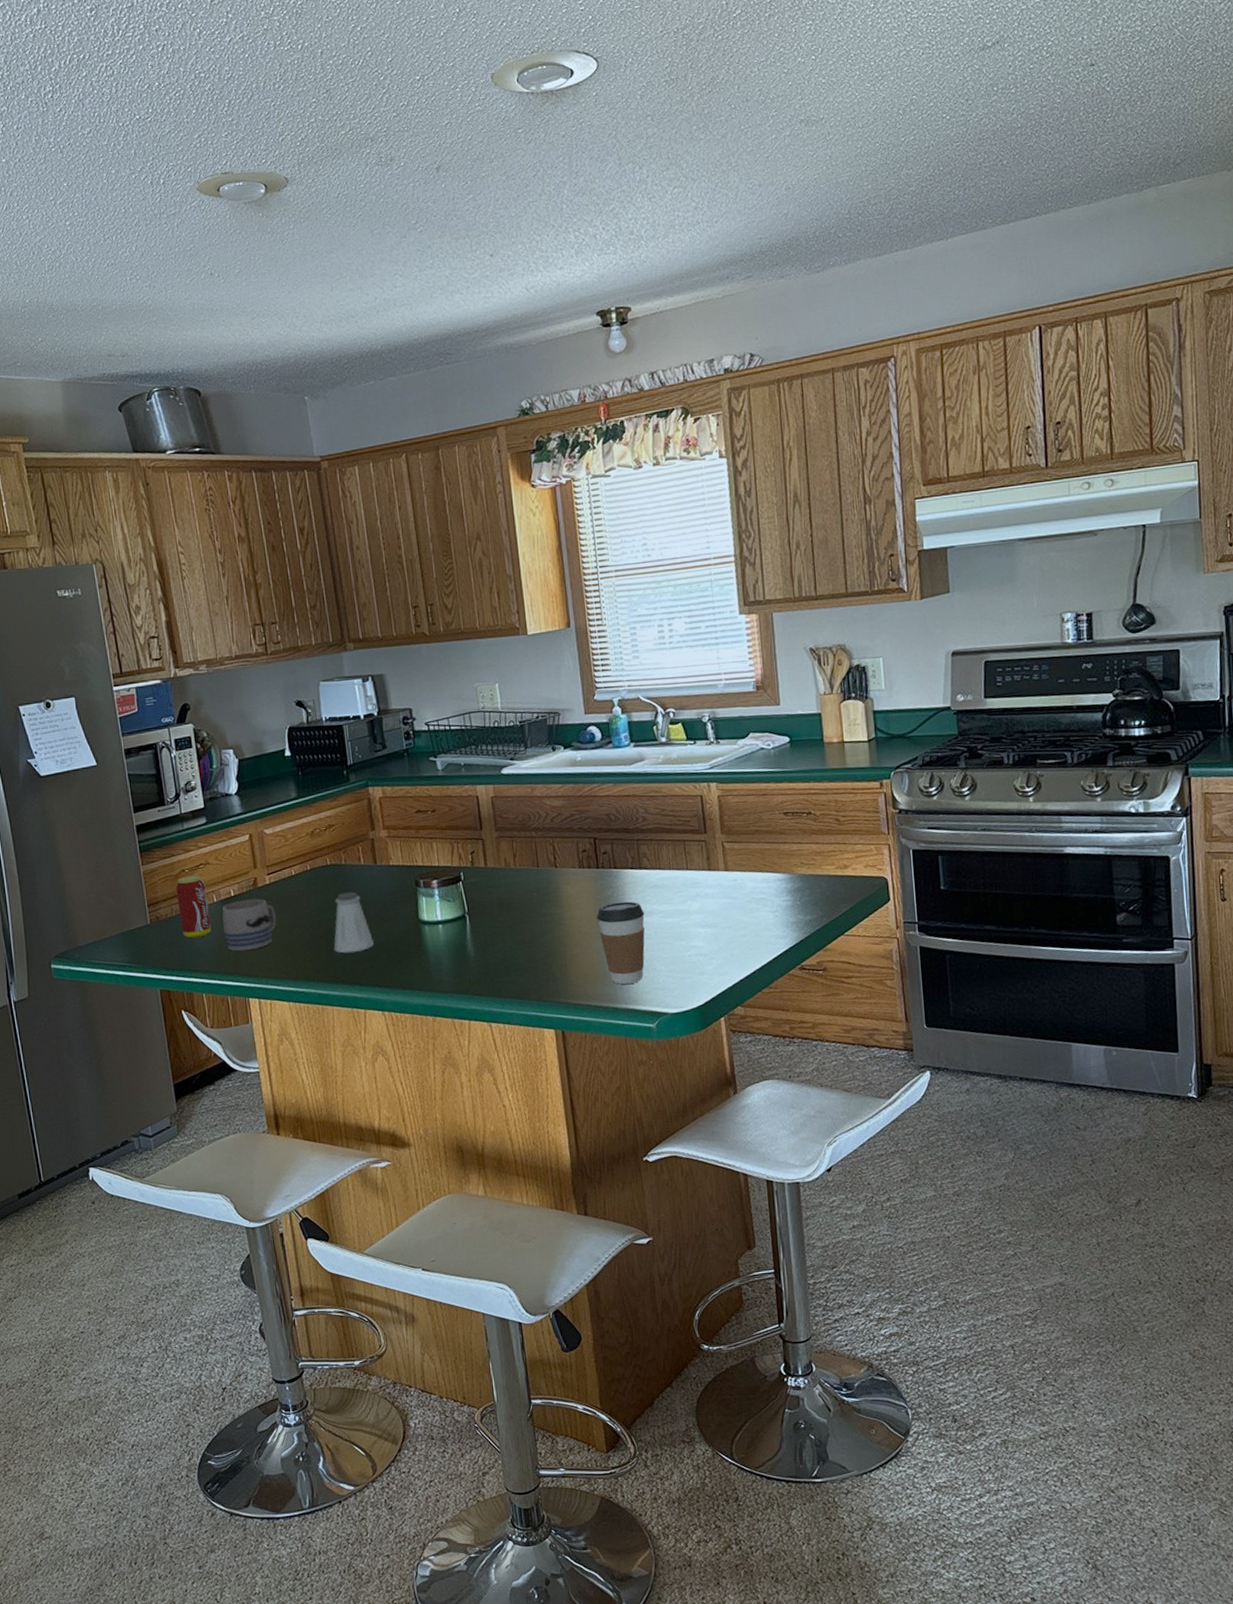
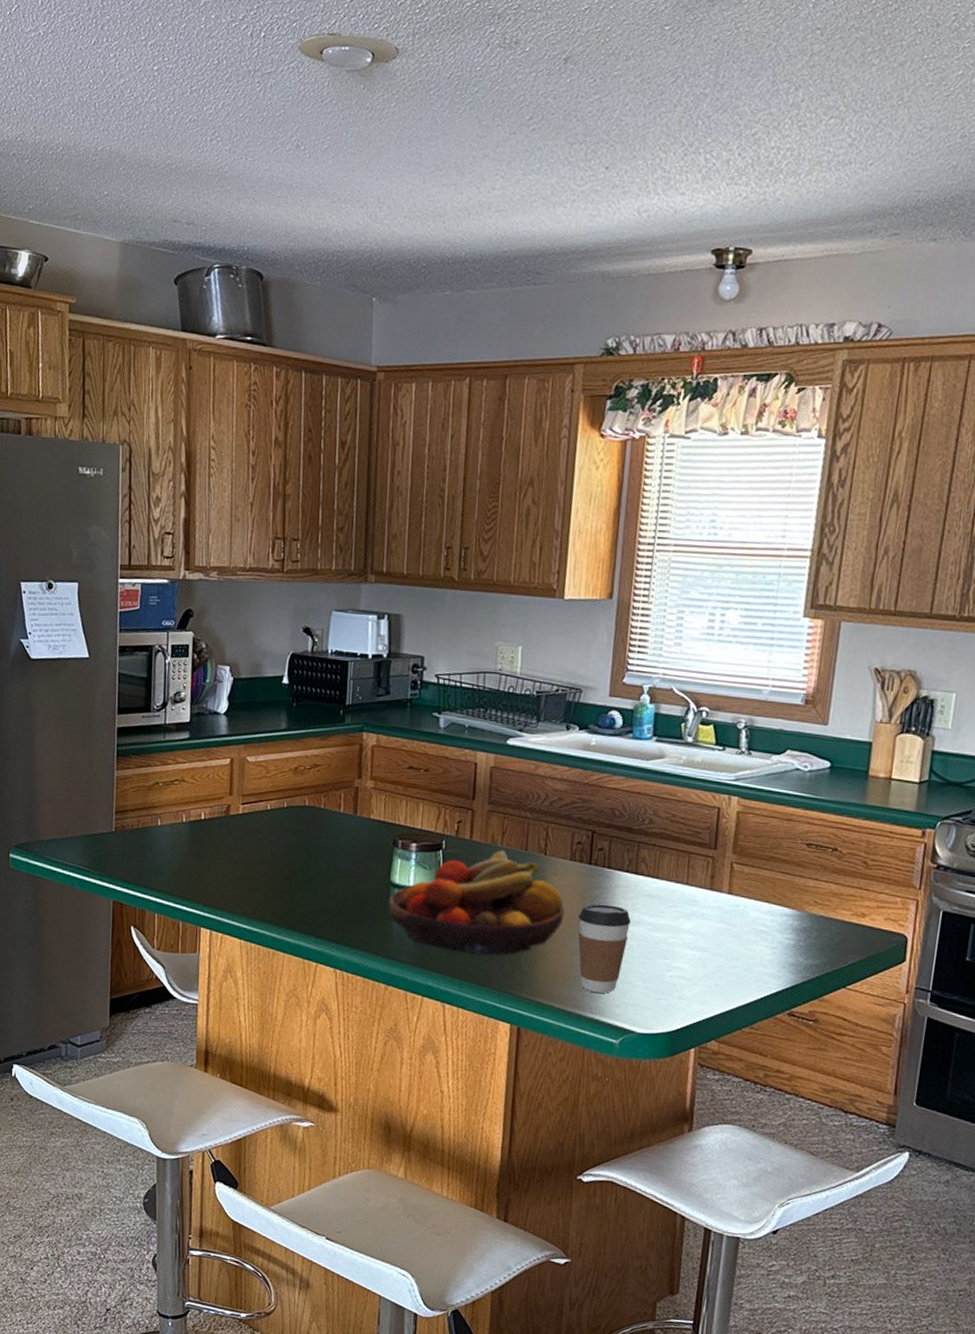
beverage can: present [176,875,212,939] -> none [145,789,177,856]
mug: present [222,899,276,951] -> none [187,825,243,879]
saltshaker: present [333,892,374,954] -> none [296,838,339,903]
fruit bowl: none [421,871,584,973] -> present [388,850,565,956]

